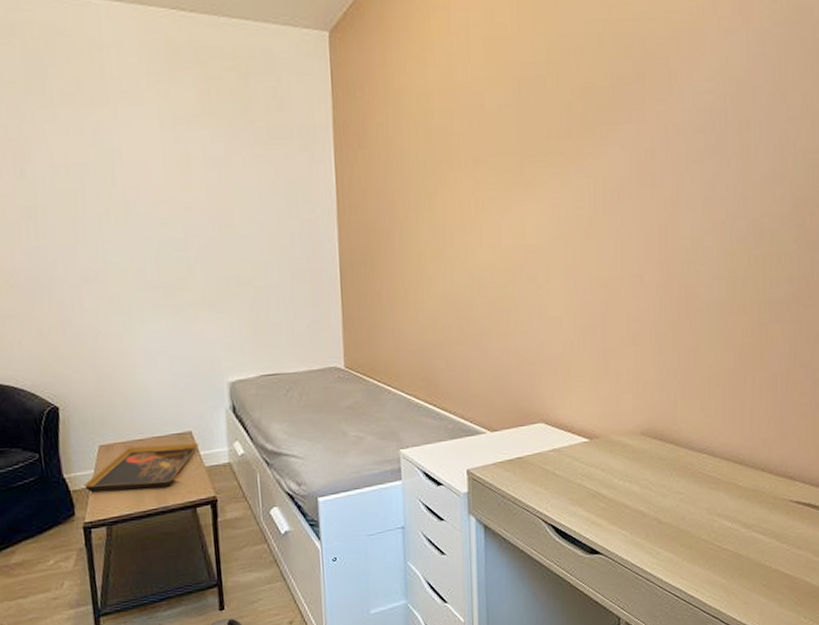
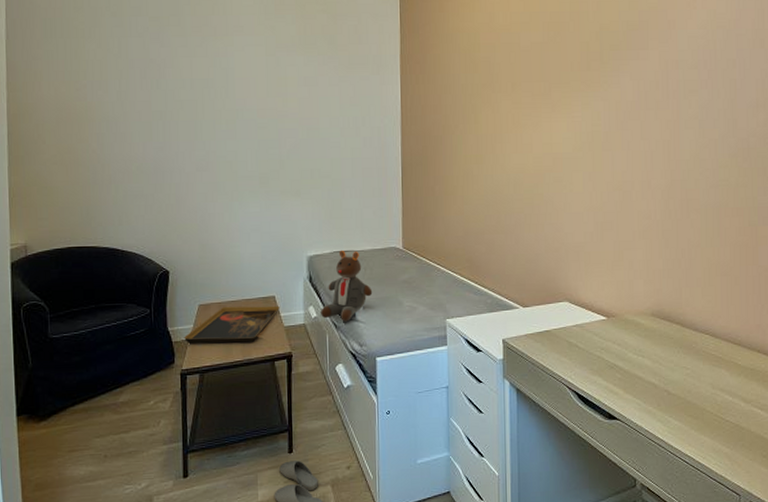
teddy bear: none [247,372,311,458] -> present [320,250,373,322]

